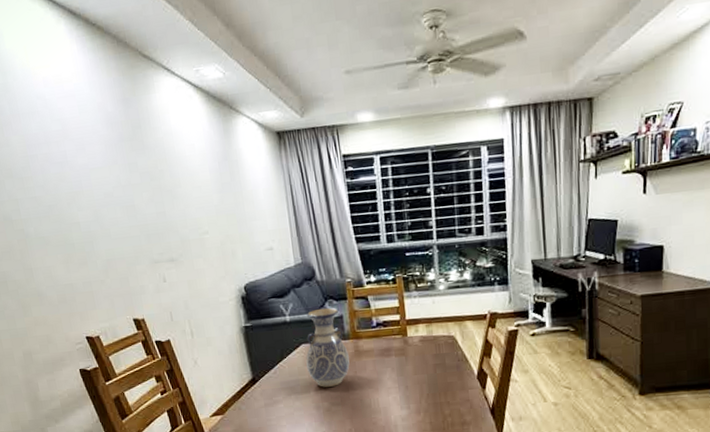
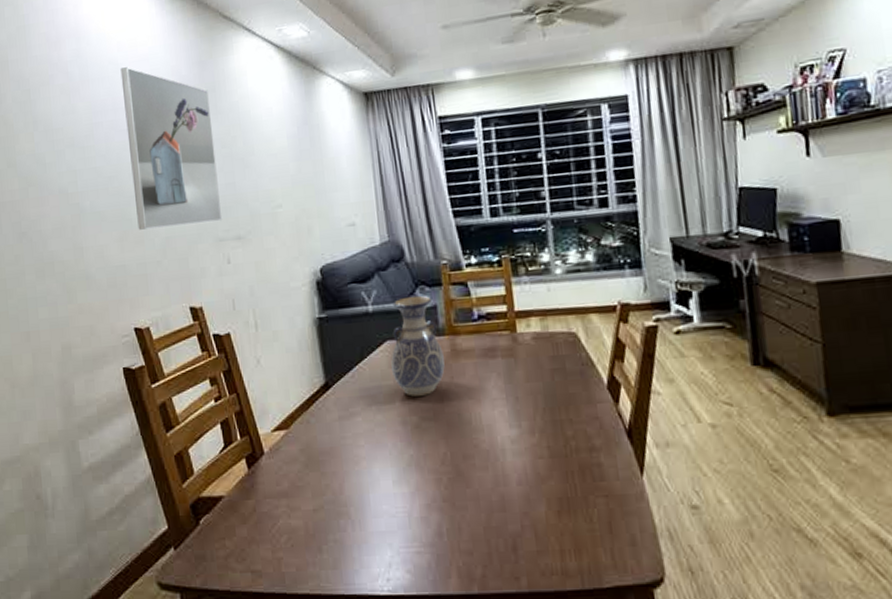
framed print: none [48,102,156,253] -> present [120,67,223,230]

